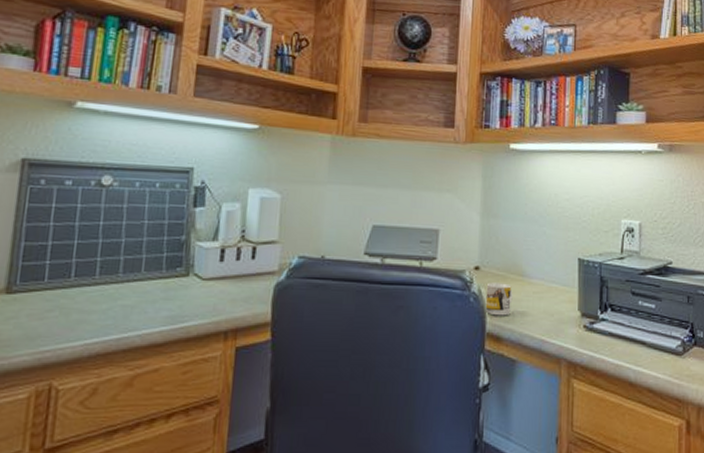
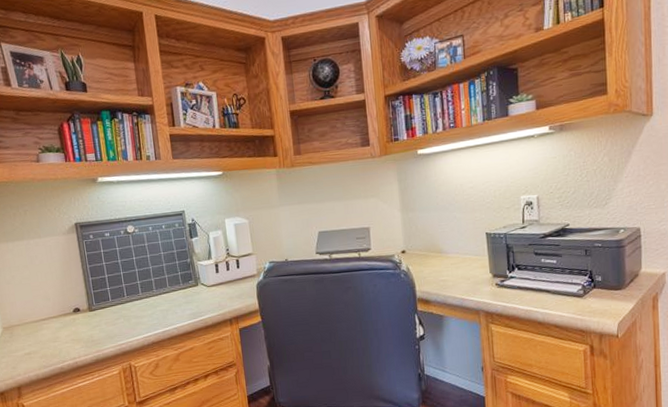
mug: present [485,282,513,316] -> none [412,260,435,285]

